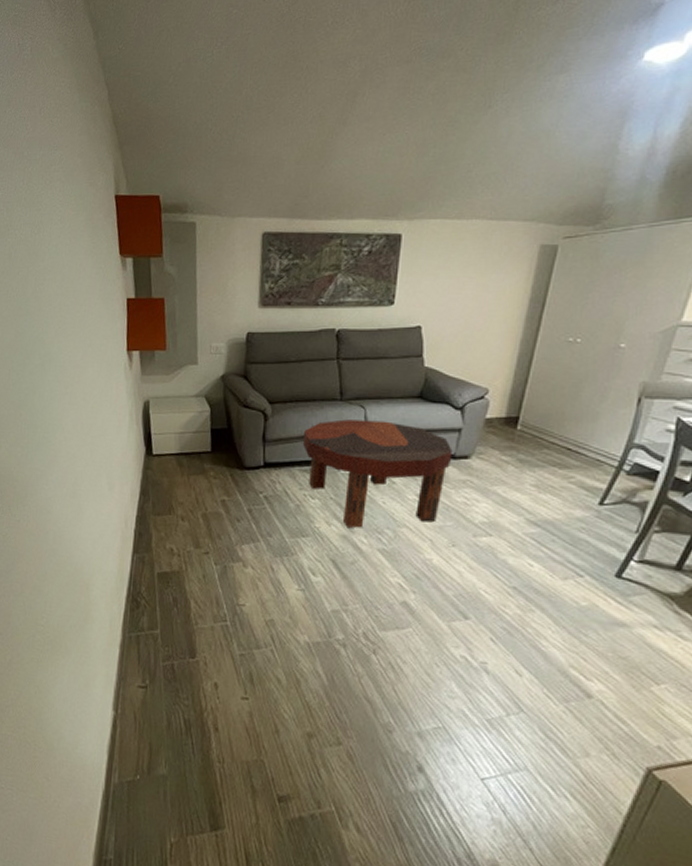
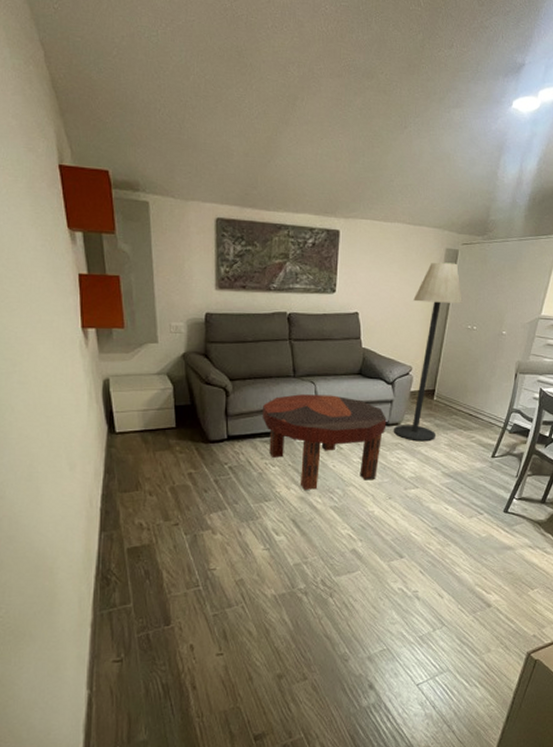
floor lamp: none [460,261,562,480] -> present [393,262,463,442]

